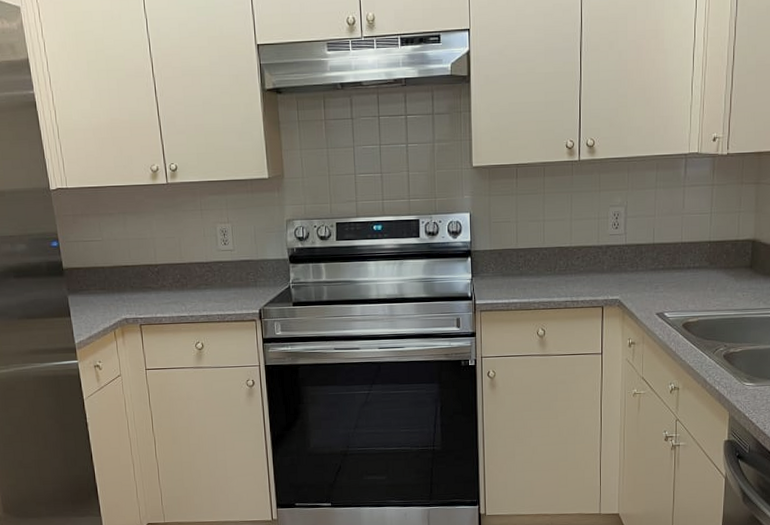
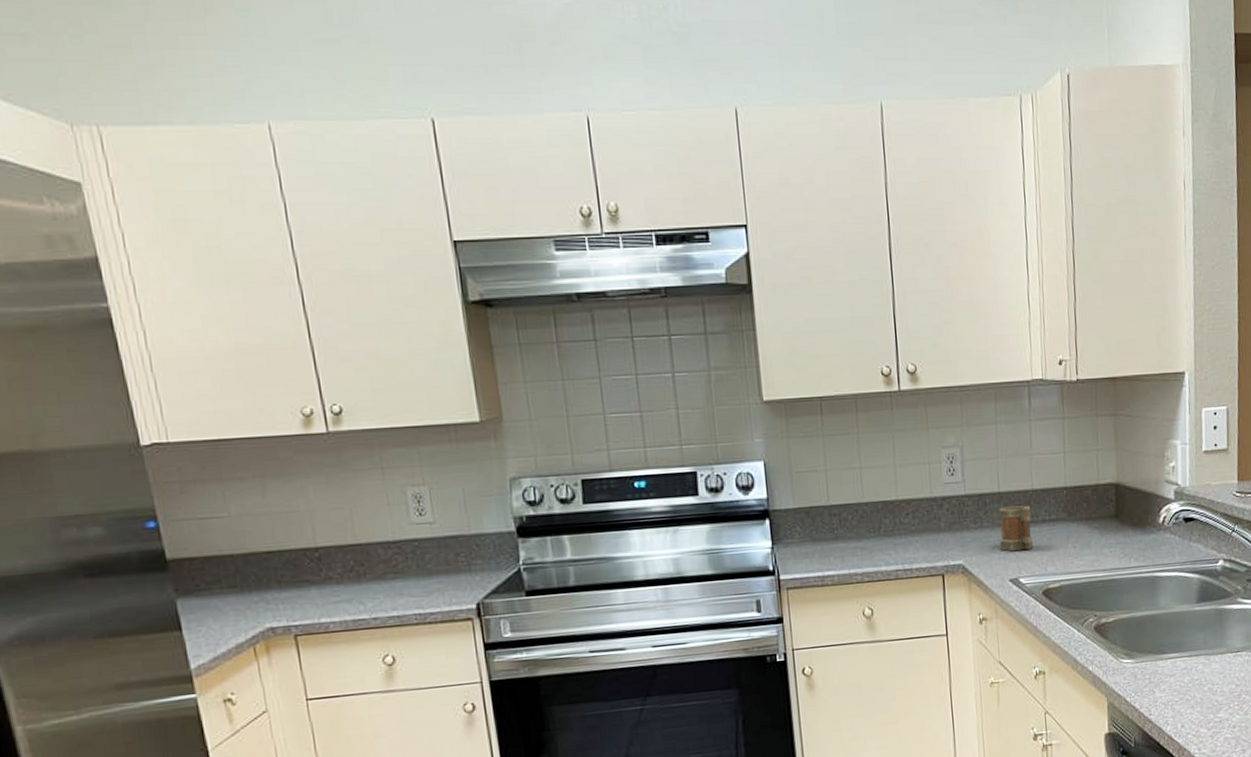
mug: none [650,255,679,291] -> present [999,505,1034,551]

